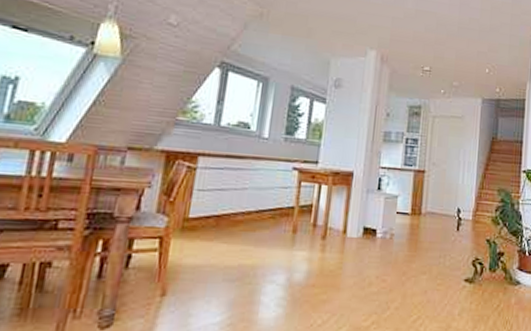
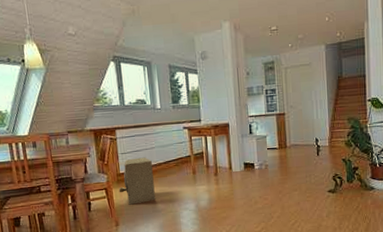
cardboard box: none [179,199,239,266] -> present [118,157,156,205]

